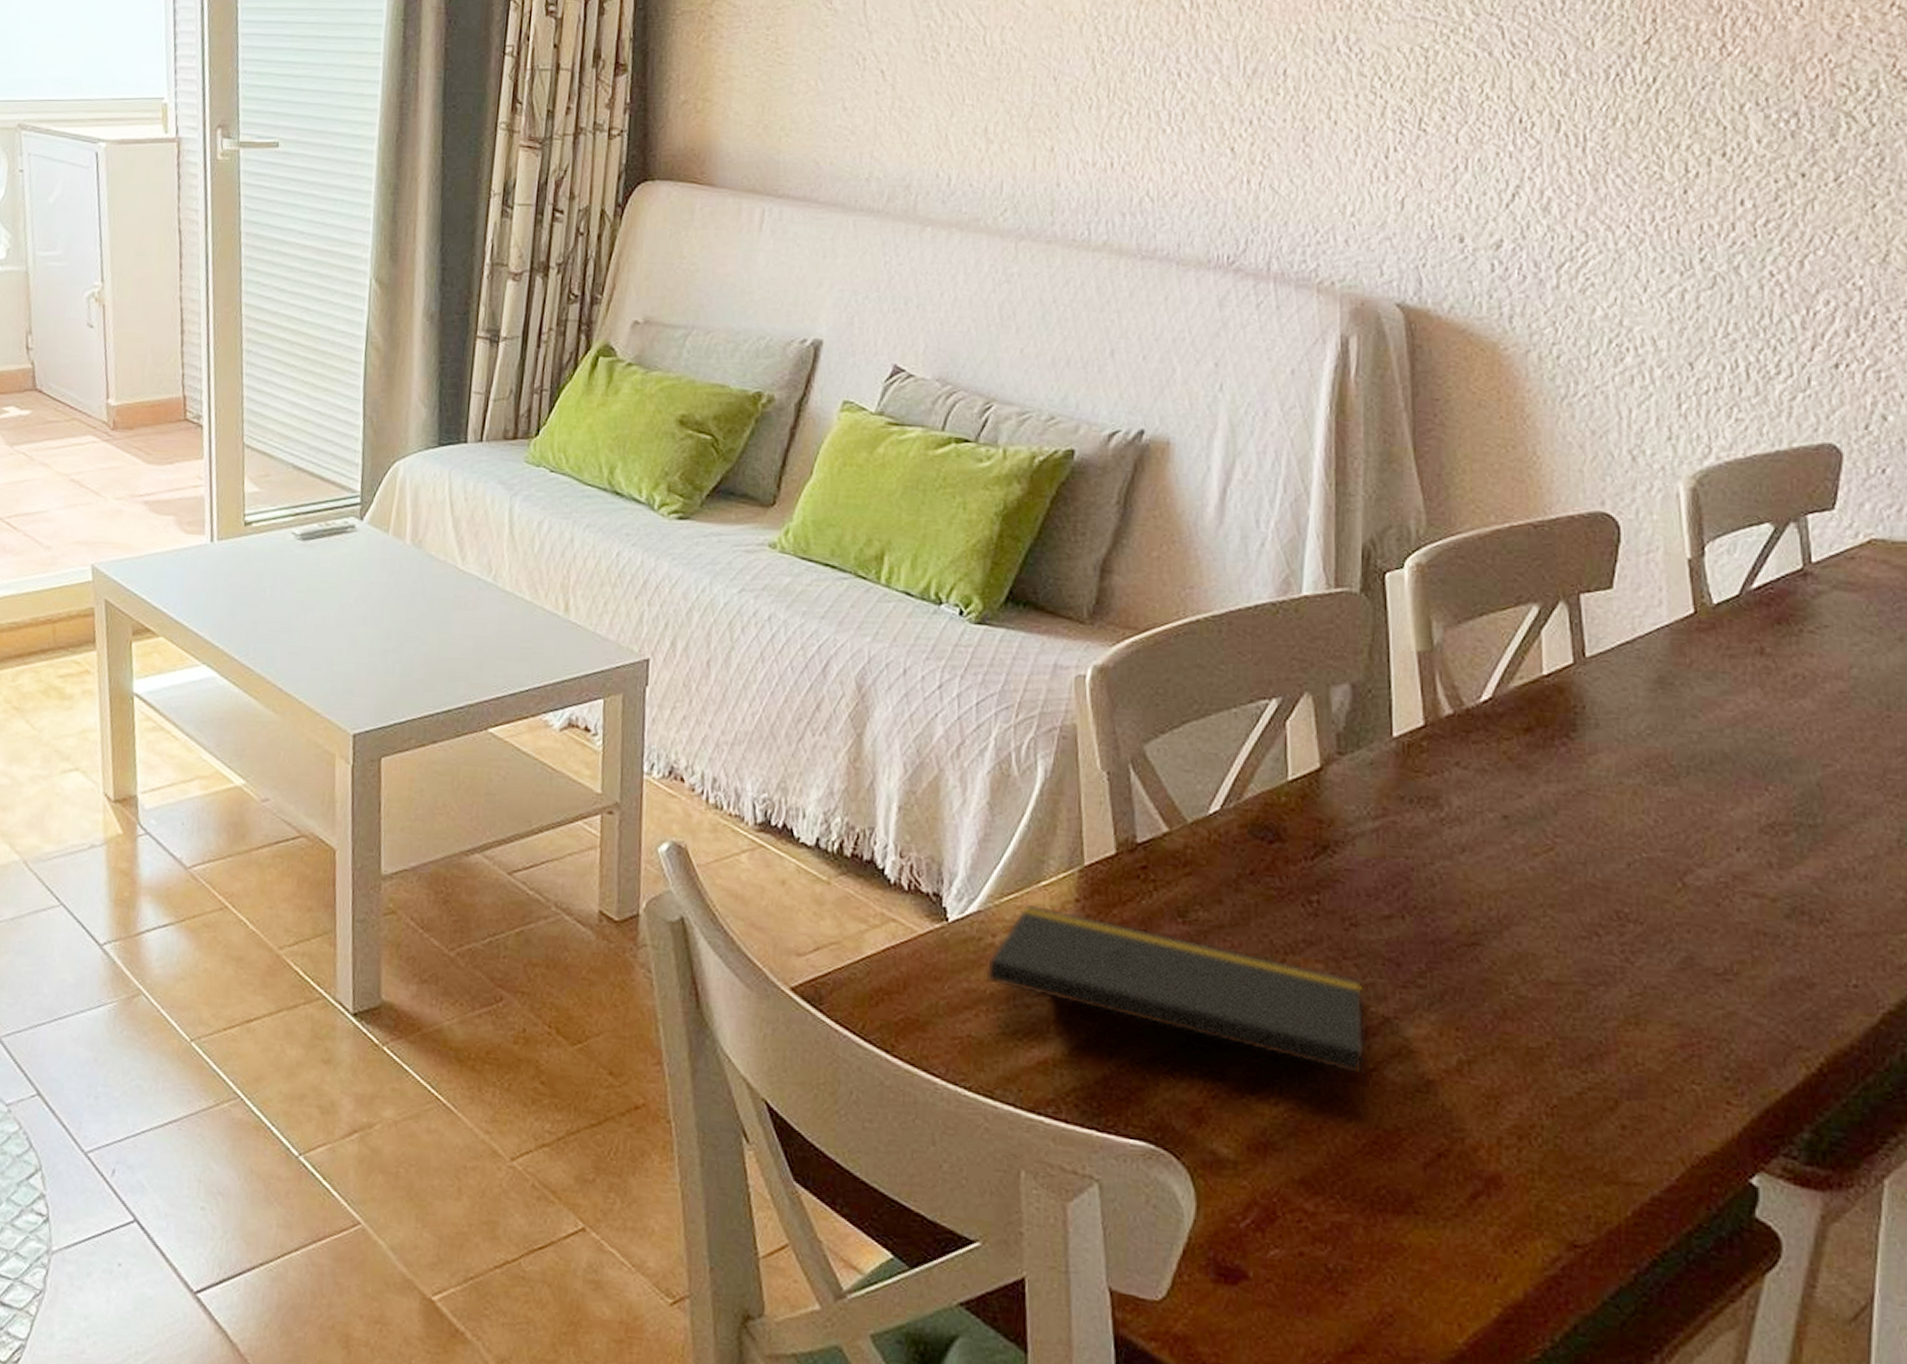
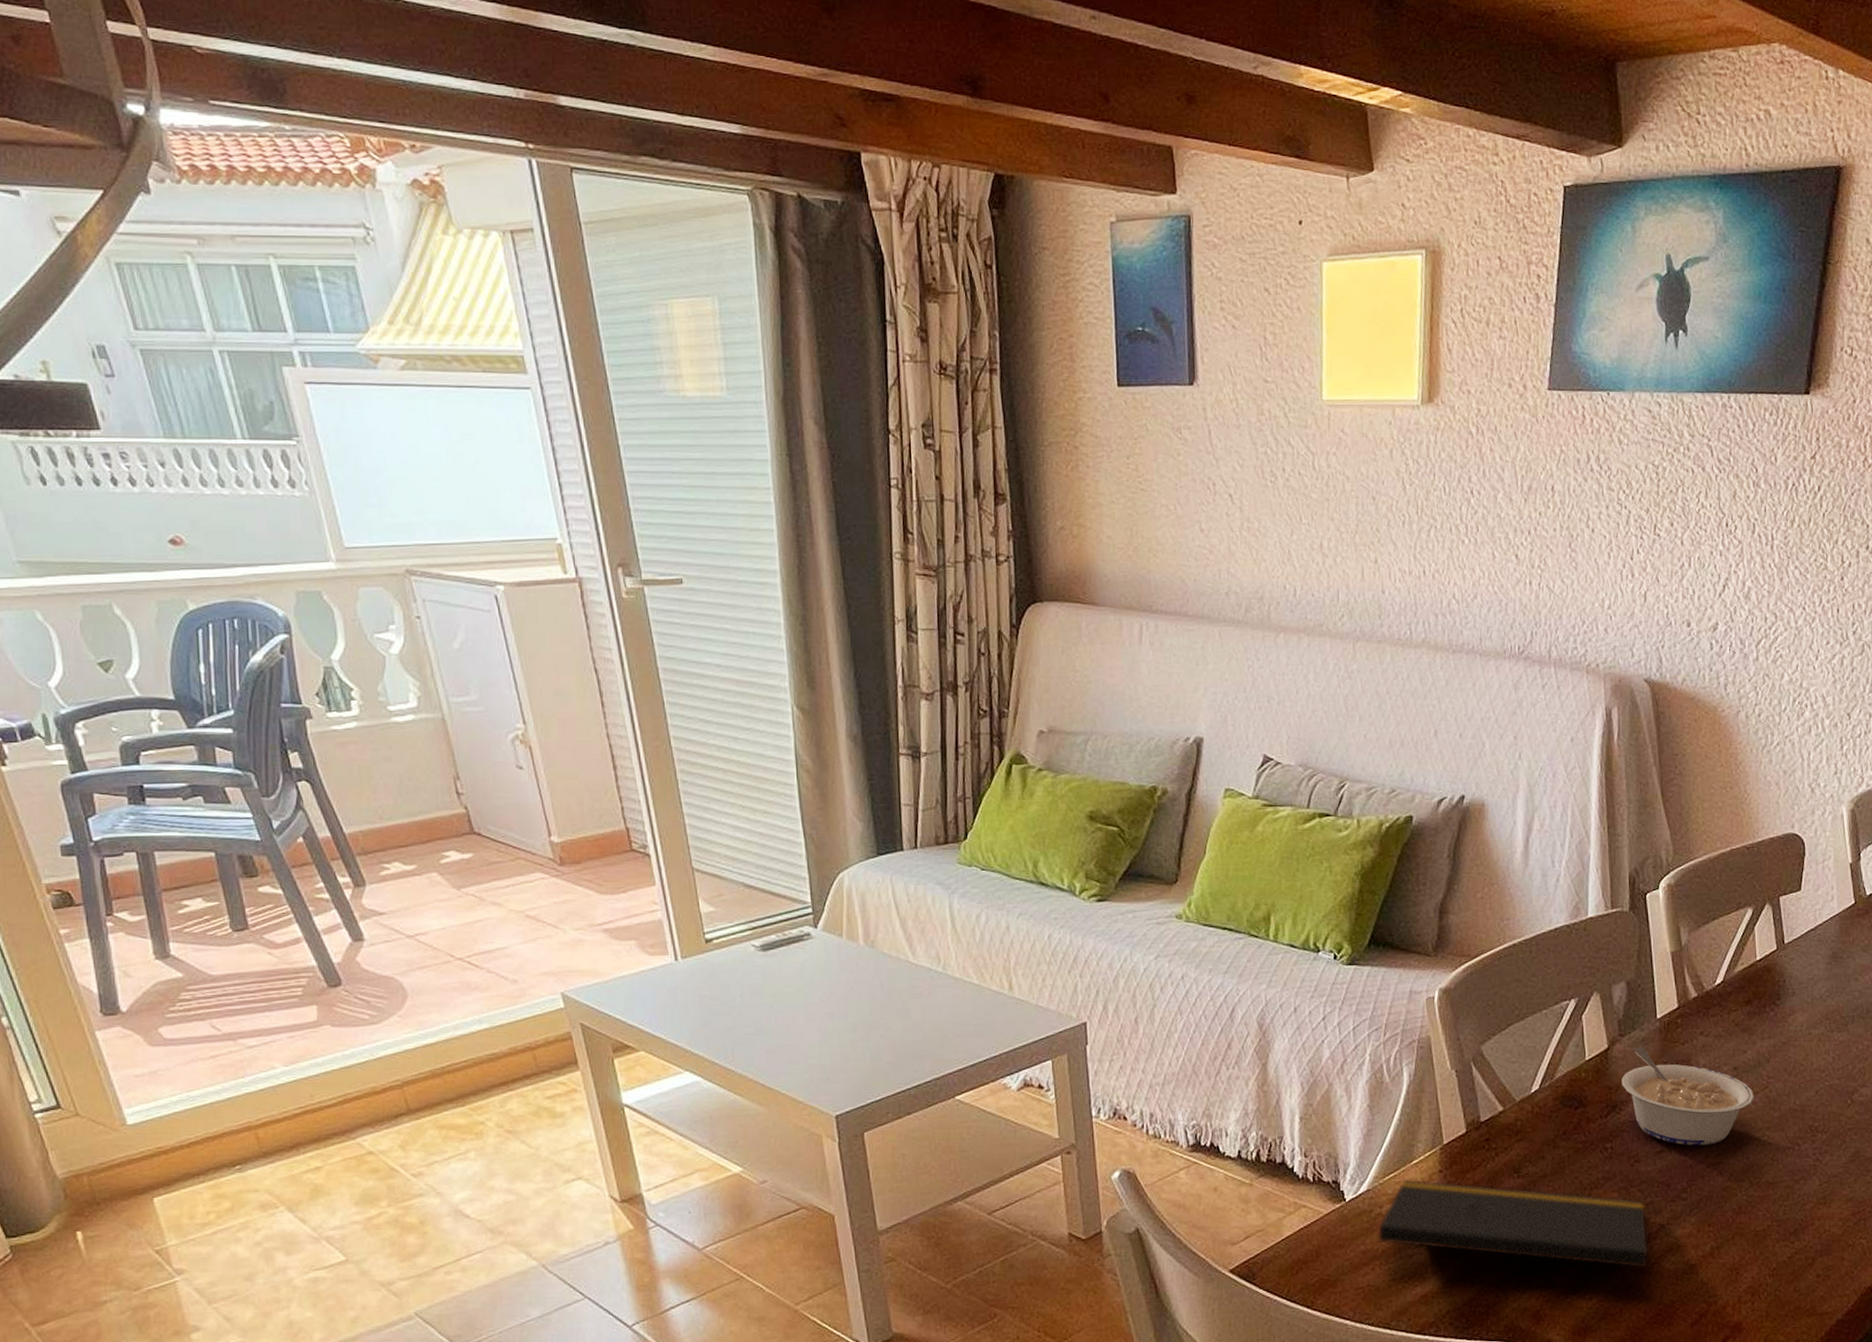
legume: none [1337,771,1532,918] -> present [1622,1046,1754,1146]

